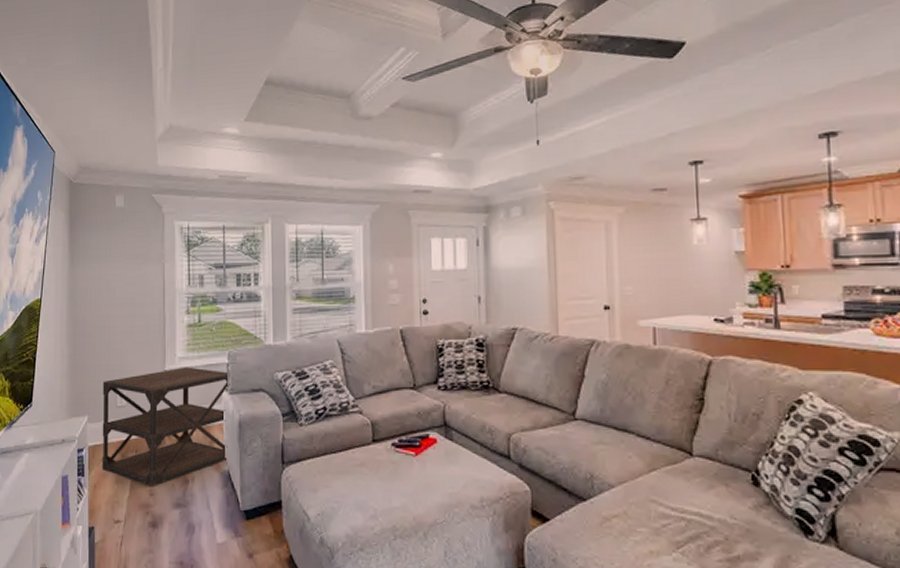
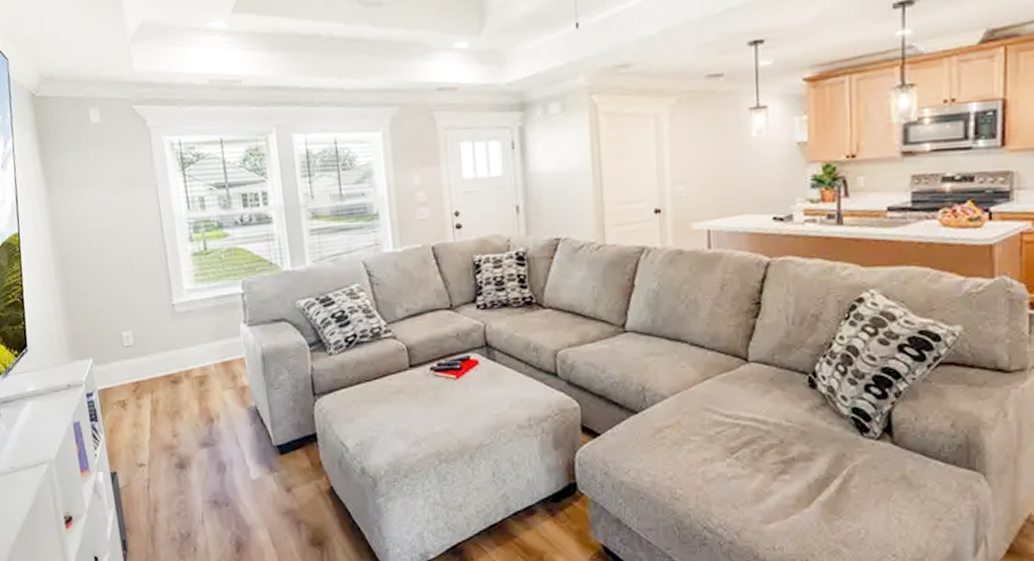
side table: present [102,367,230,488] -> none [104,299,254,429]

